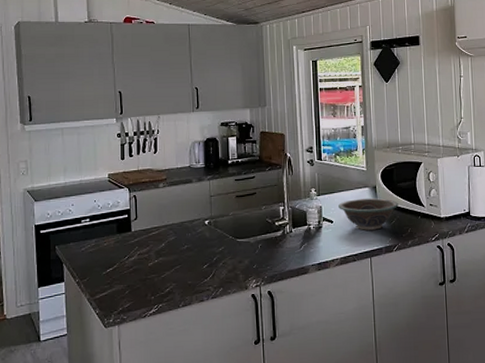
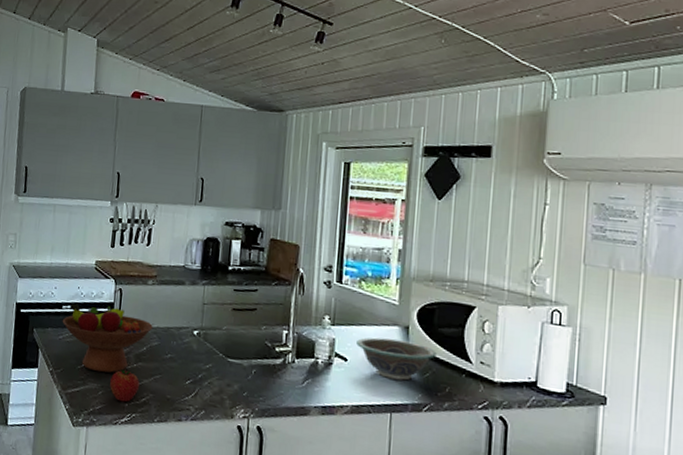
fruit bowl: none [82,212,168,274] -> present [62,303,153,373]
apple: none [135,263,162,296] -> present [110,365,139,403]

